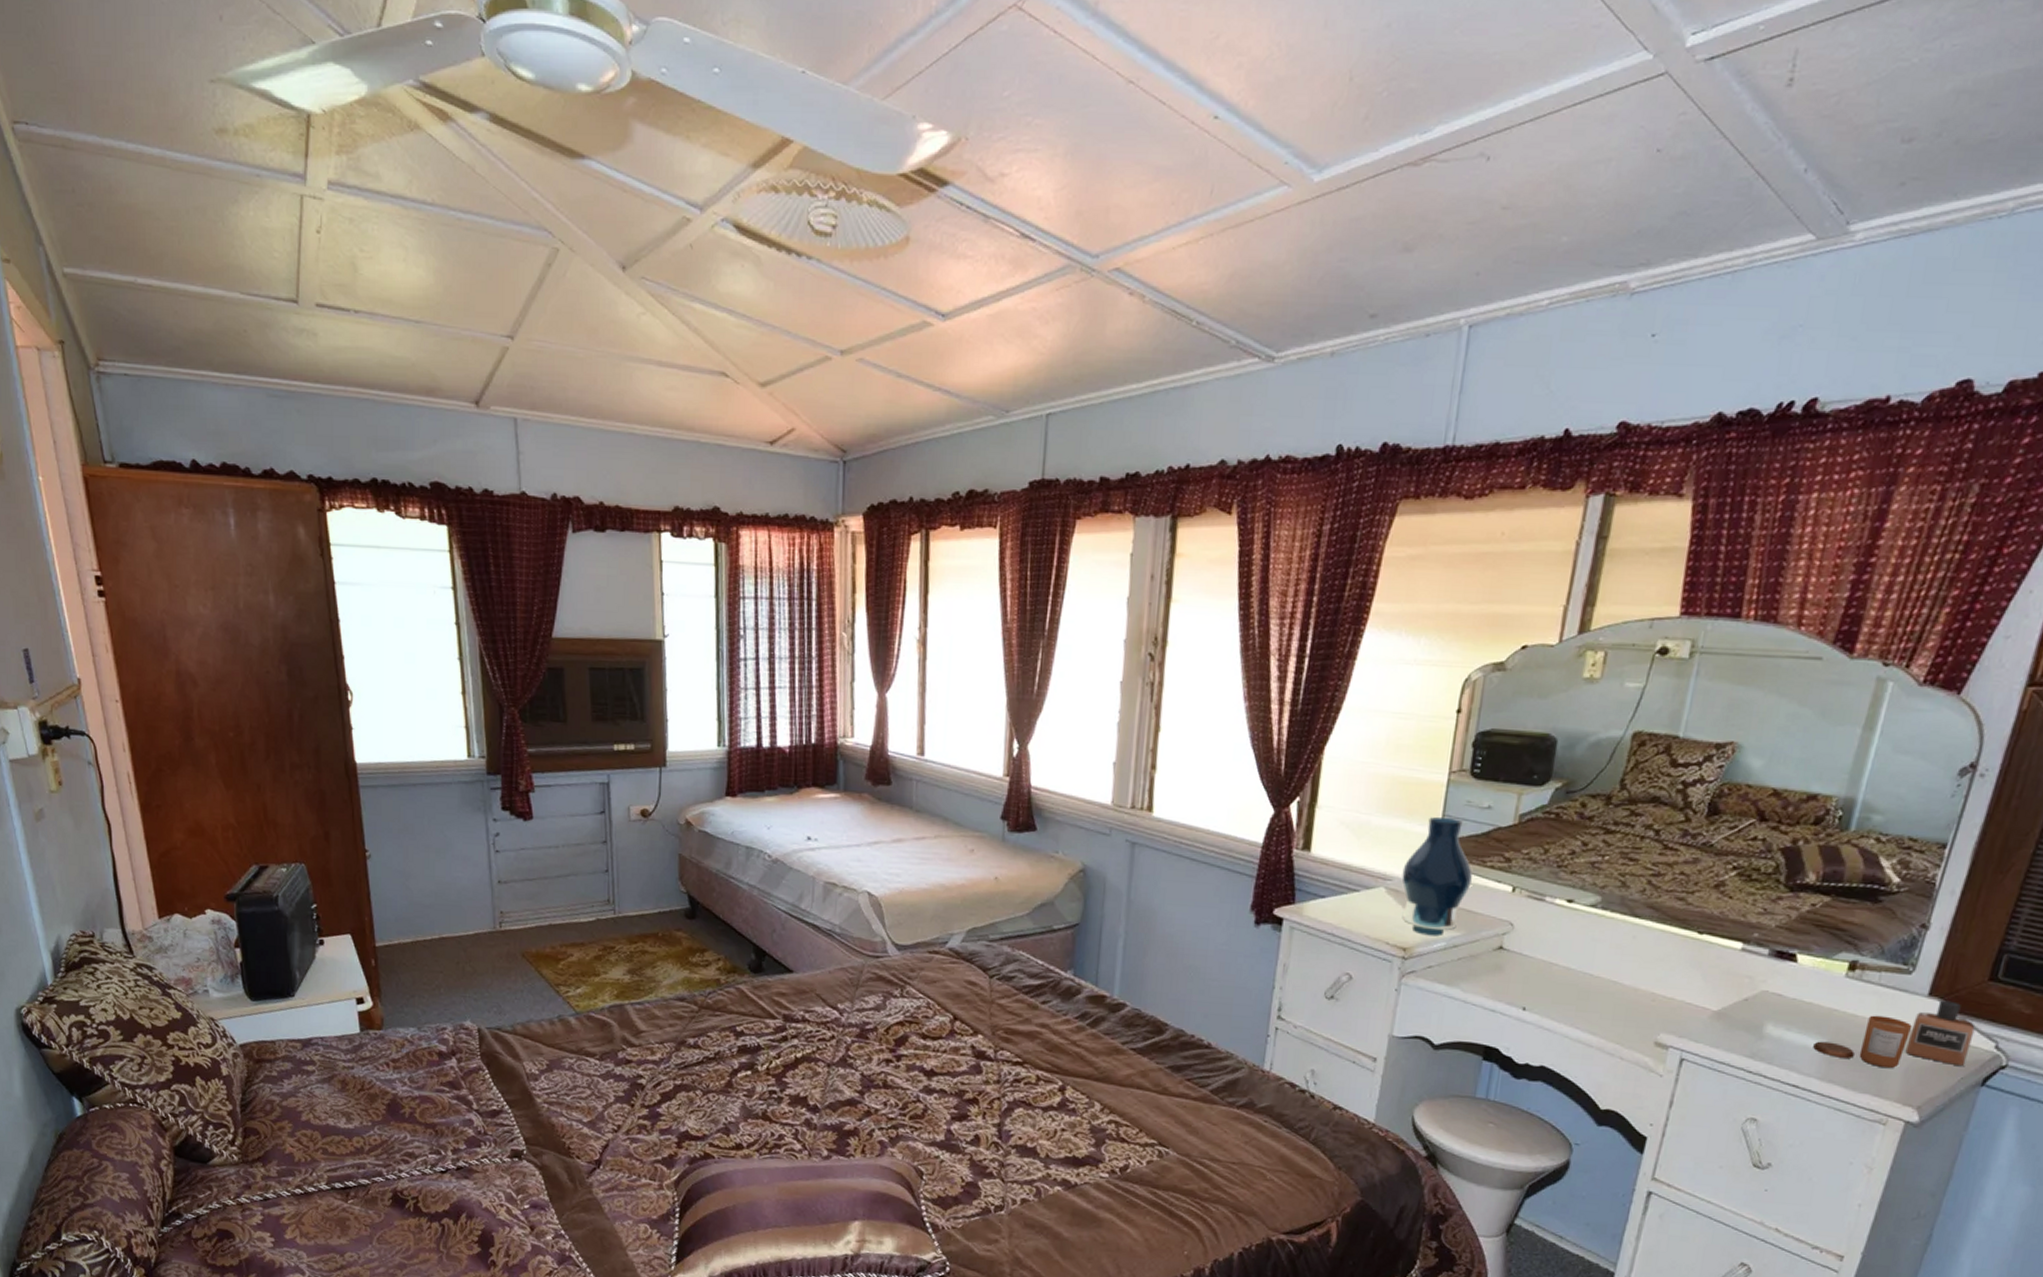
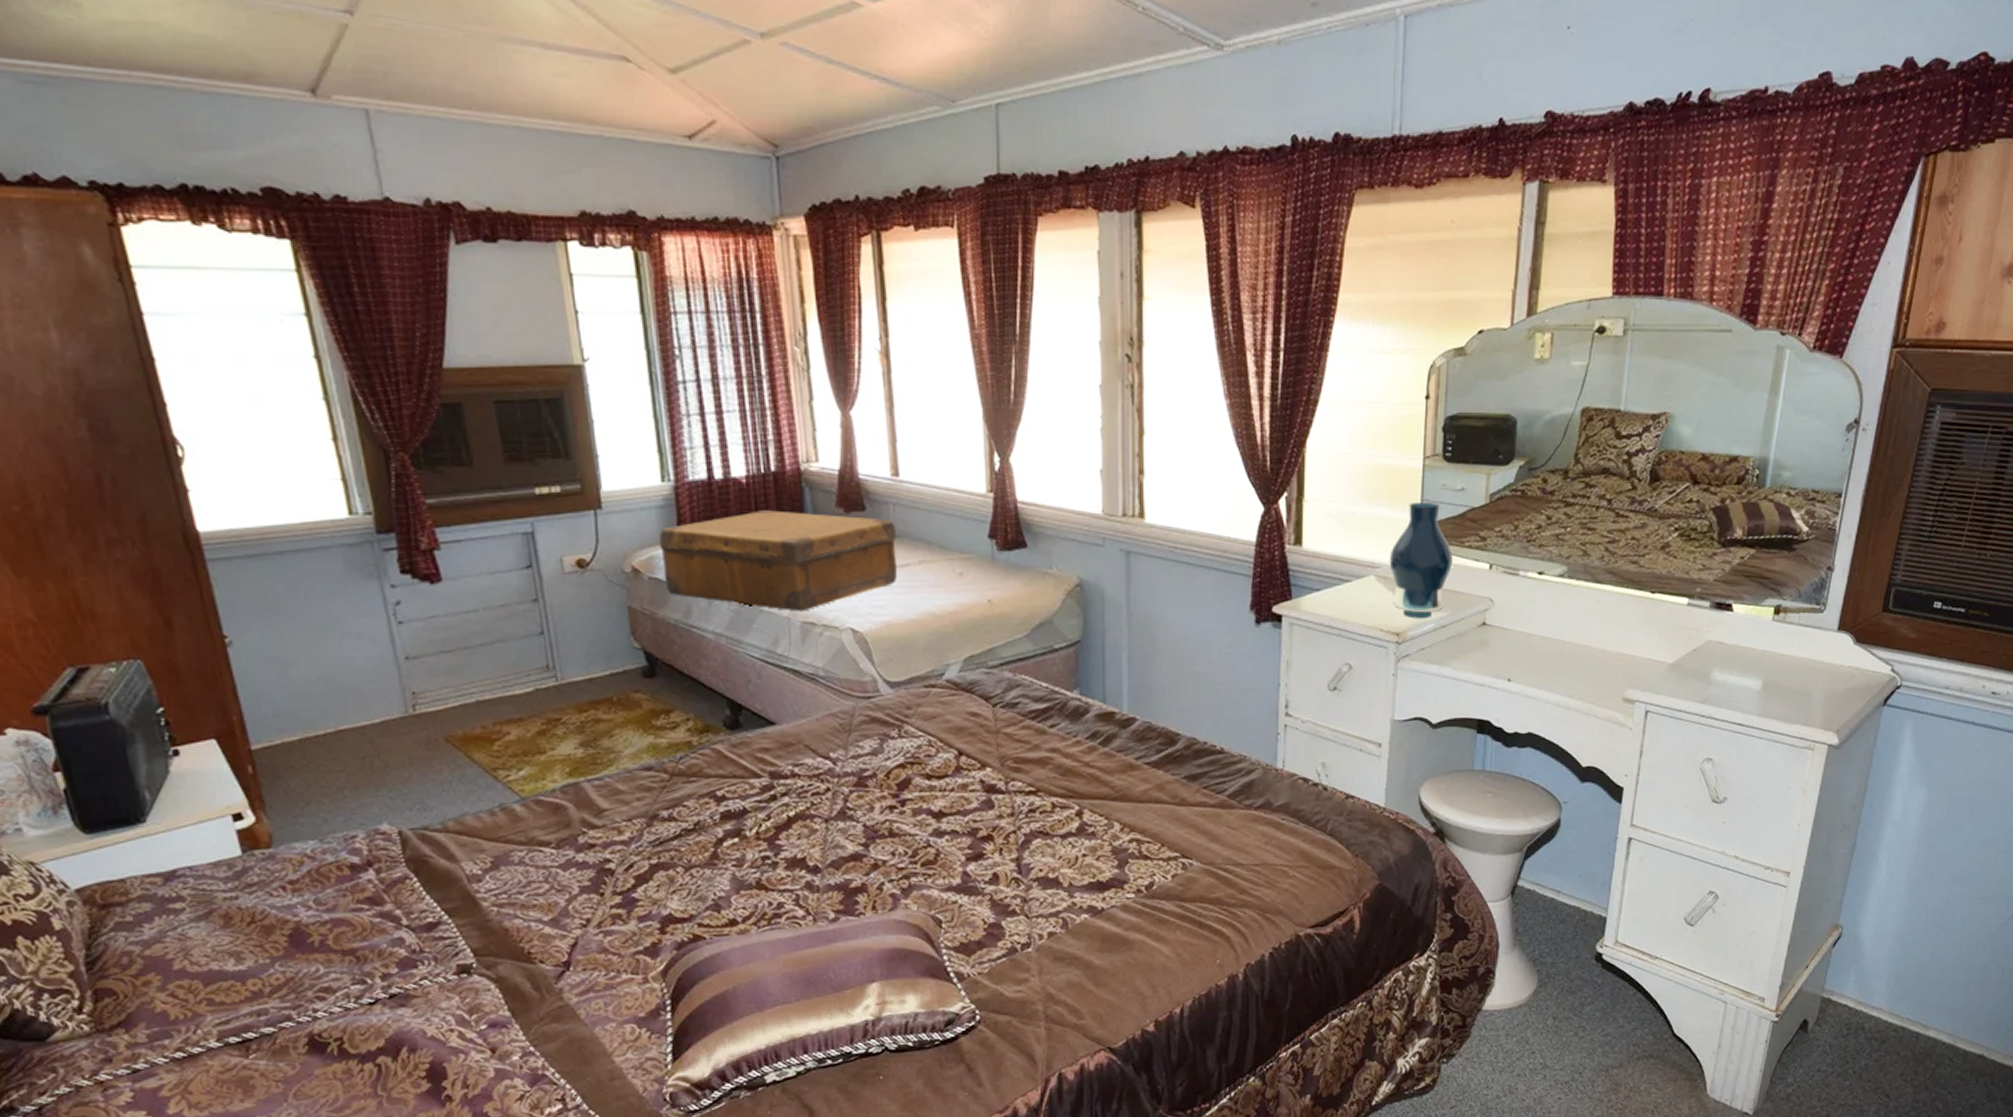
suitcase: none [711,778,917,873] -> present [659,510,897,612]
candle: present [1813,1015,1913,1069] -> none [1752,652,1828,700]
perfume: present [1905,1000,1975,1066] -> none [1824,633,1875,690]

